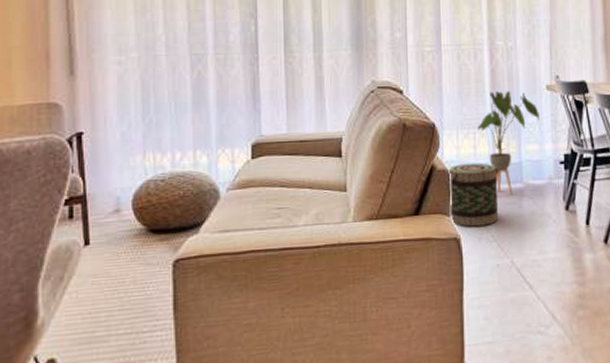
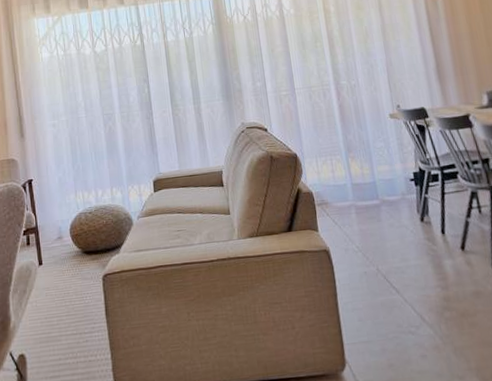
basket: present [448,163,499,227] -> none [312,184,360,240]
house plant: present [478,91,539,194] -> none [333,122,387,210]

